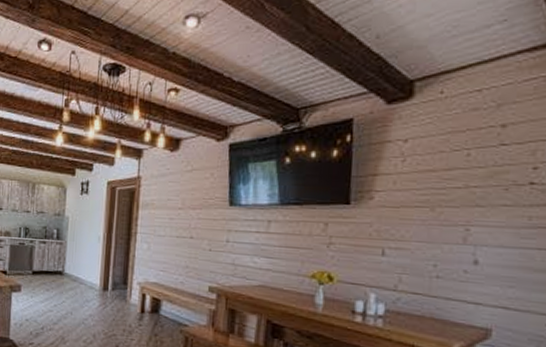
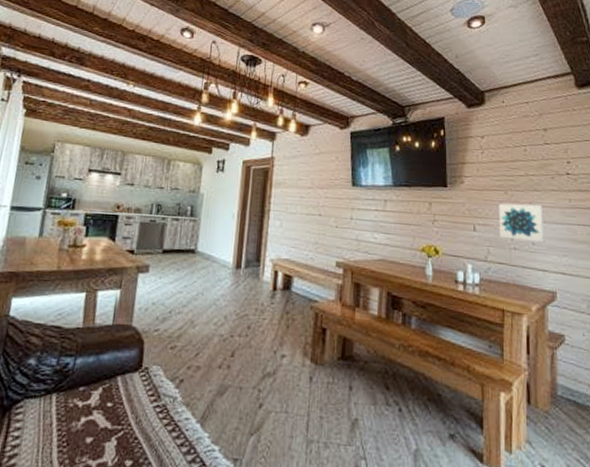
wall art: none [417,222,485,269] -> present [499,203,544,242]

